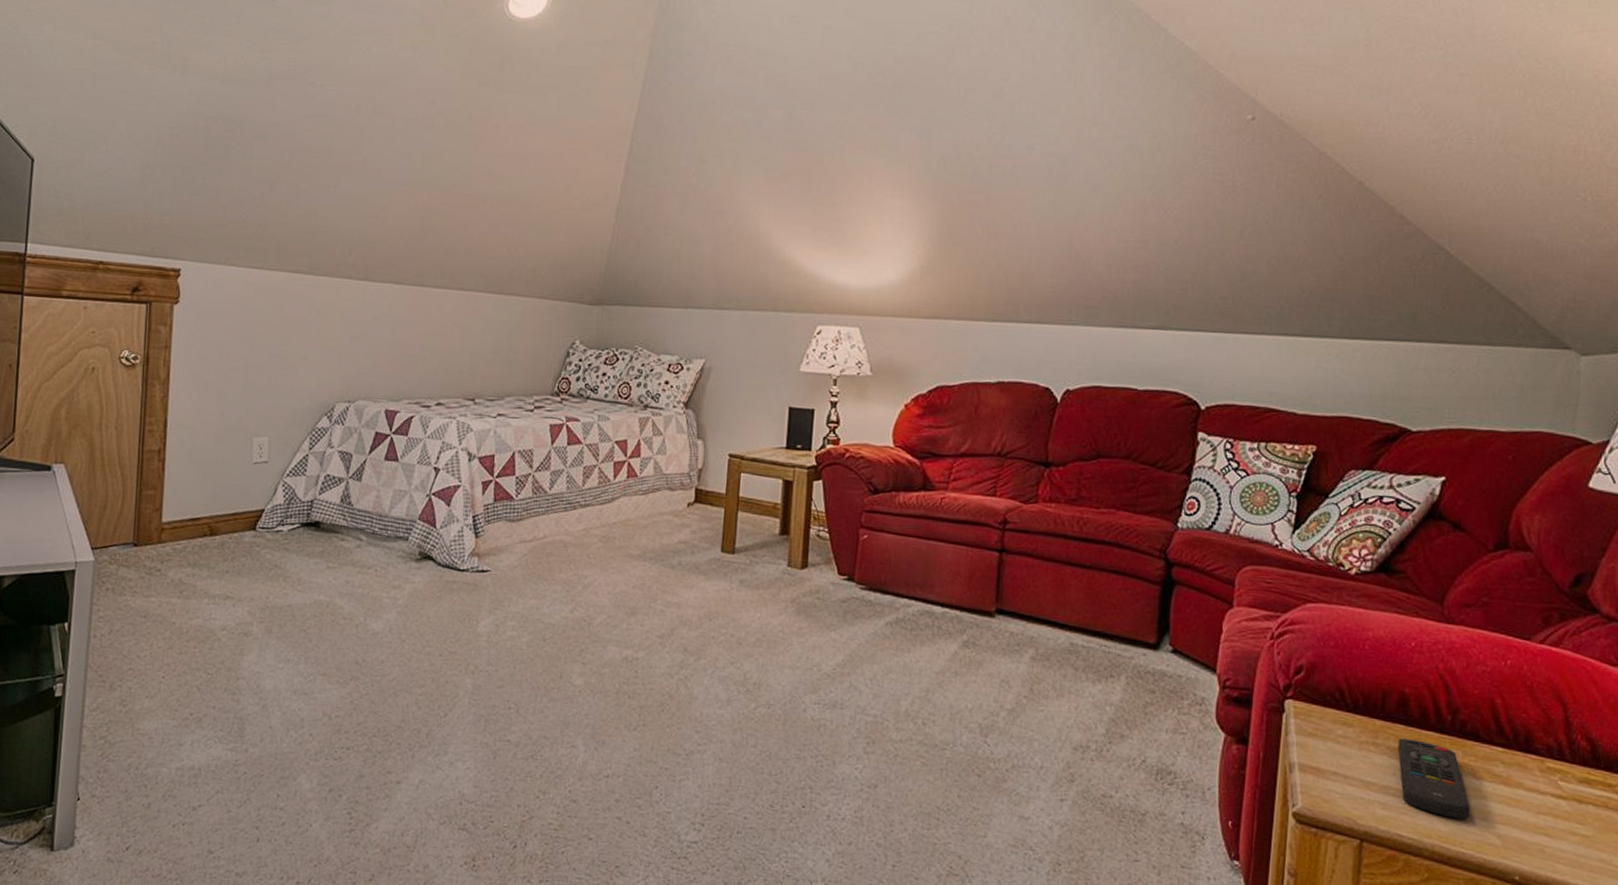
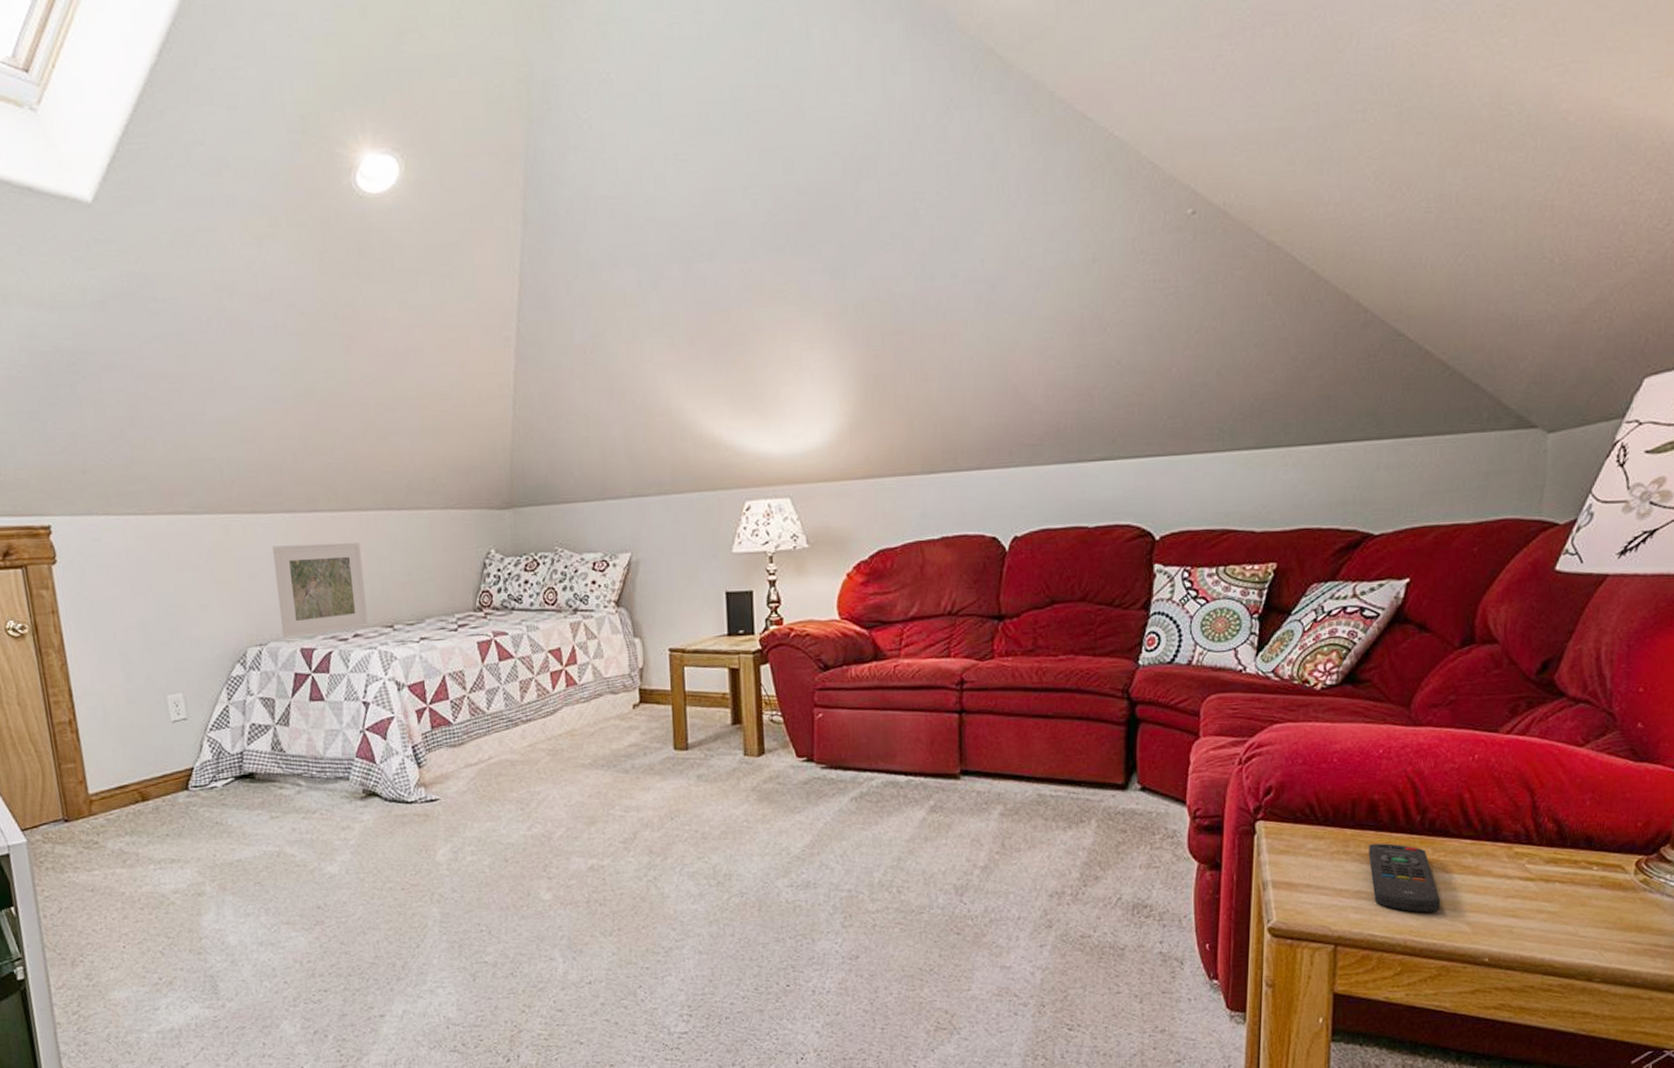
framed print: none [371,312,457,398] -> present [272,542,369,638]

